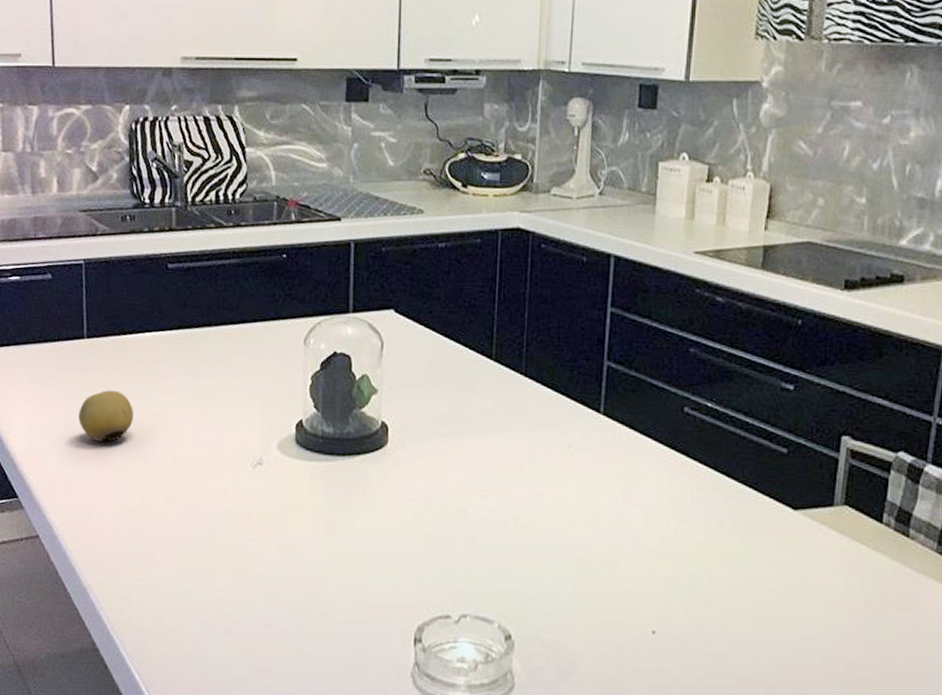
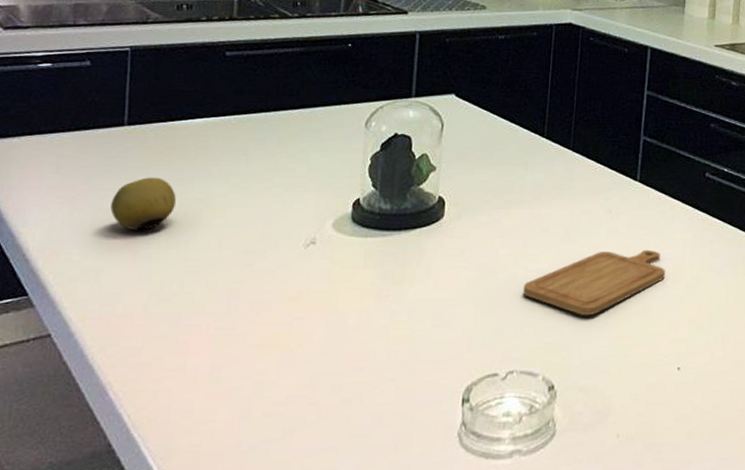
chopping board: none [474,492,636,562] -> present [522,249,665,315]

